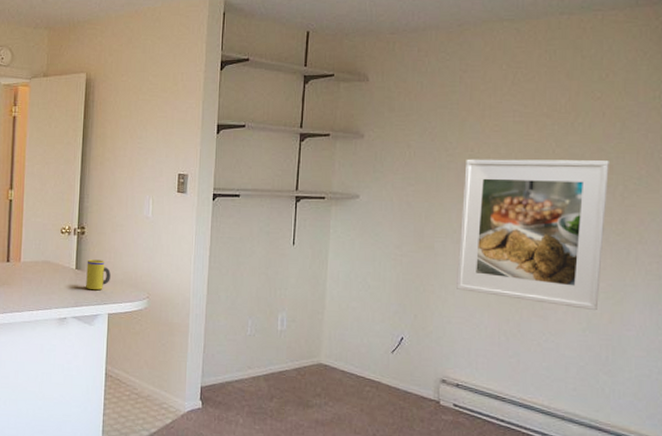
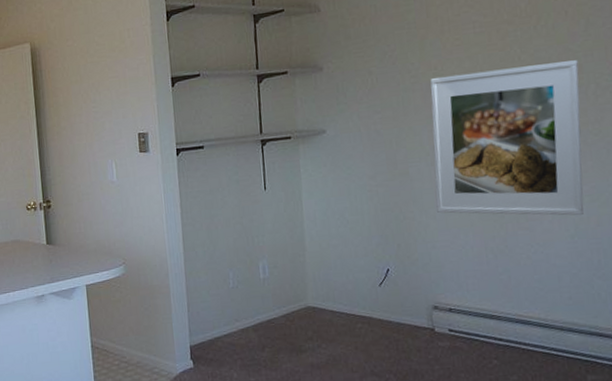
mug: present [86,259,111,291] -> none [57,231,84,264]

